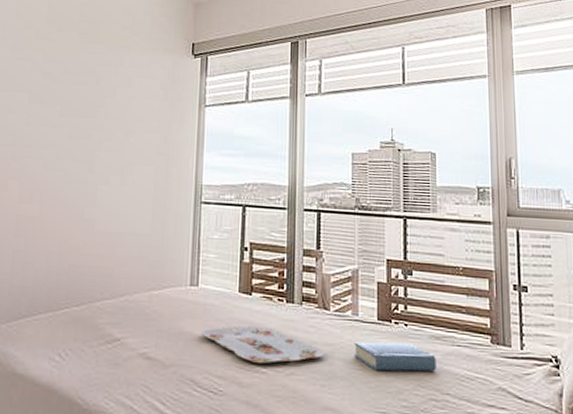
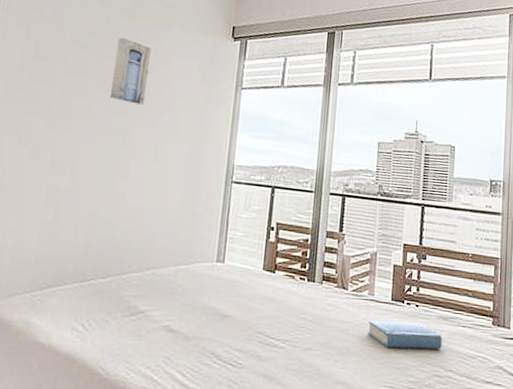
wall art: none [73,63,111,129] -> present [109,37,151,105]
serving tray: present [202,325,324,364] -> none [225,302,340,339]

